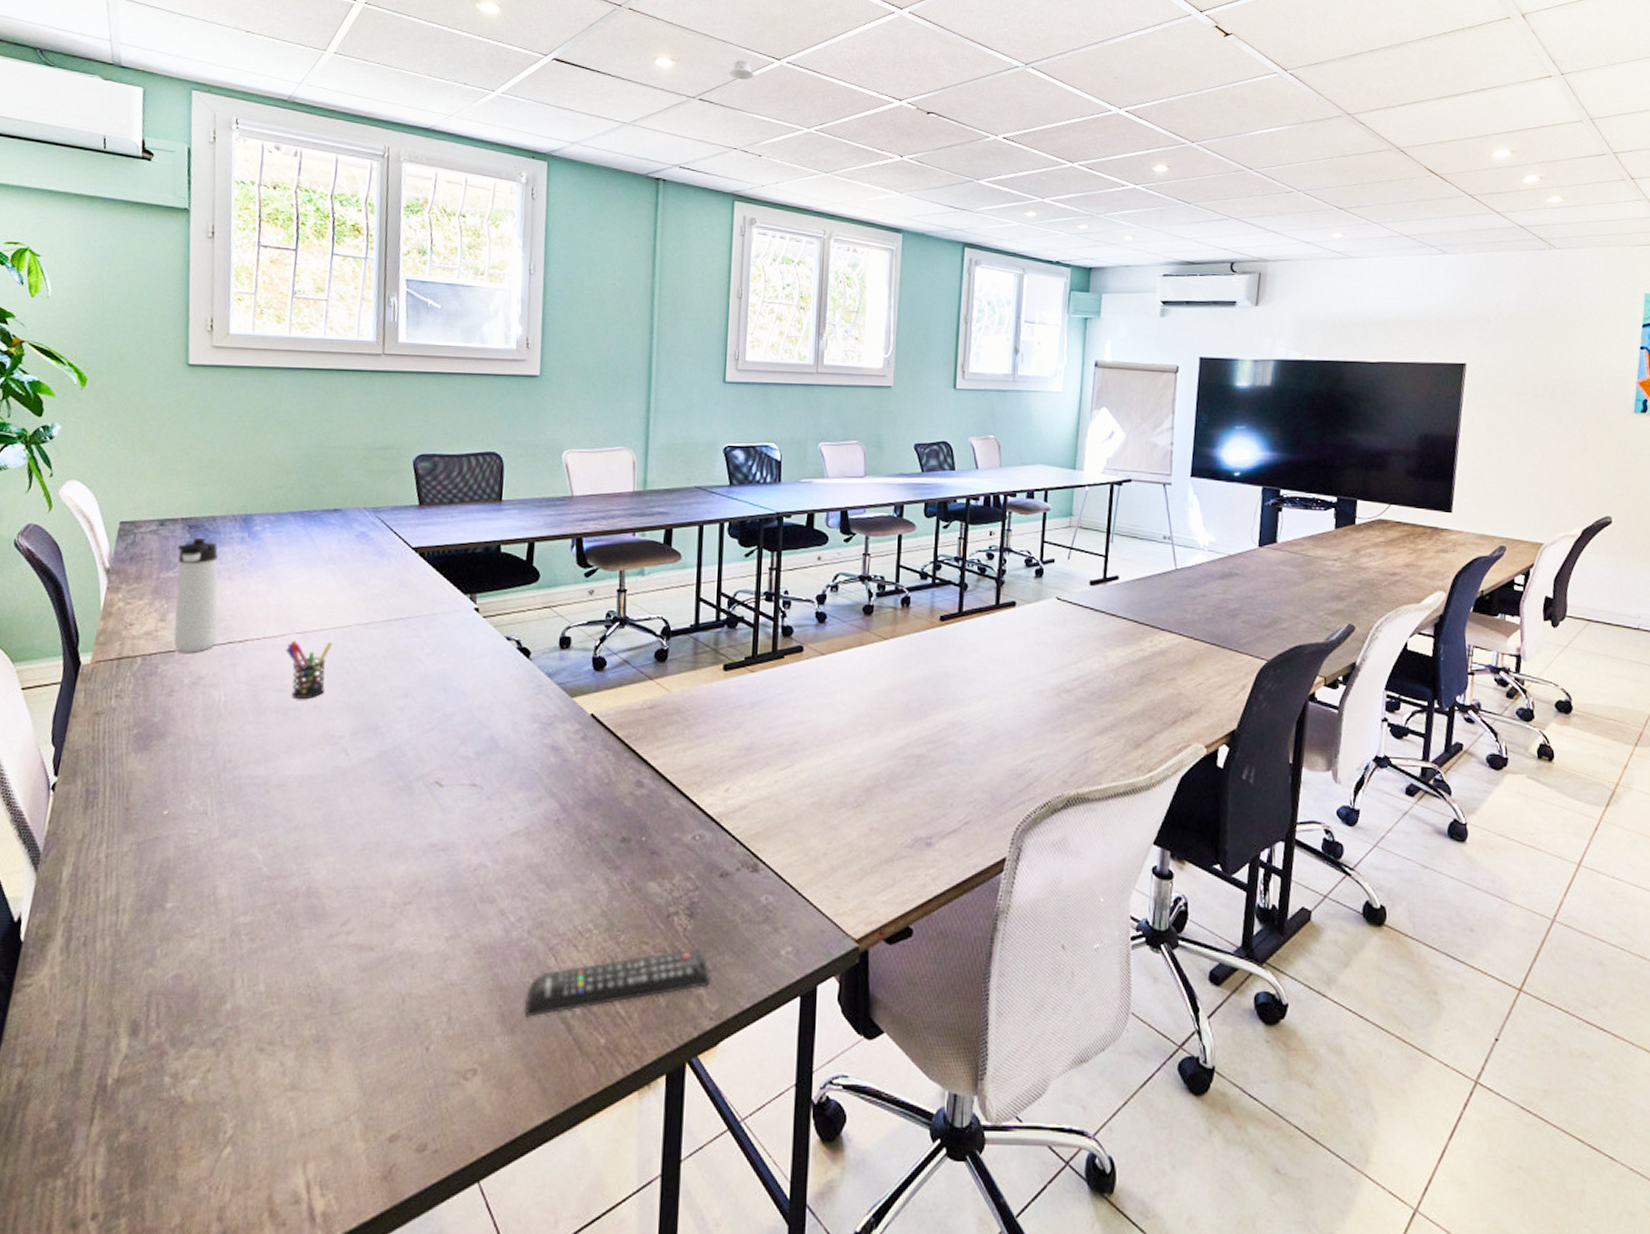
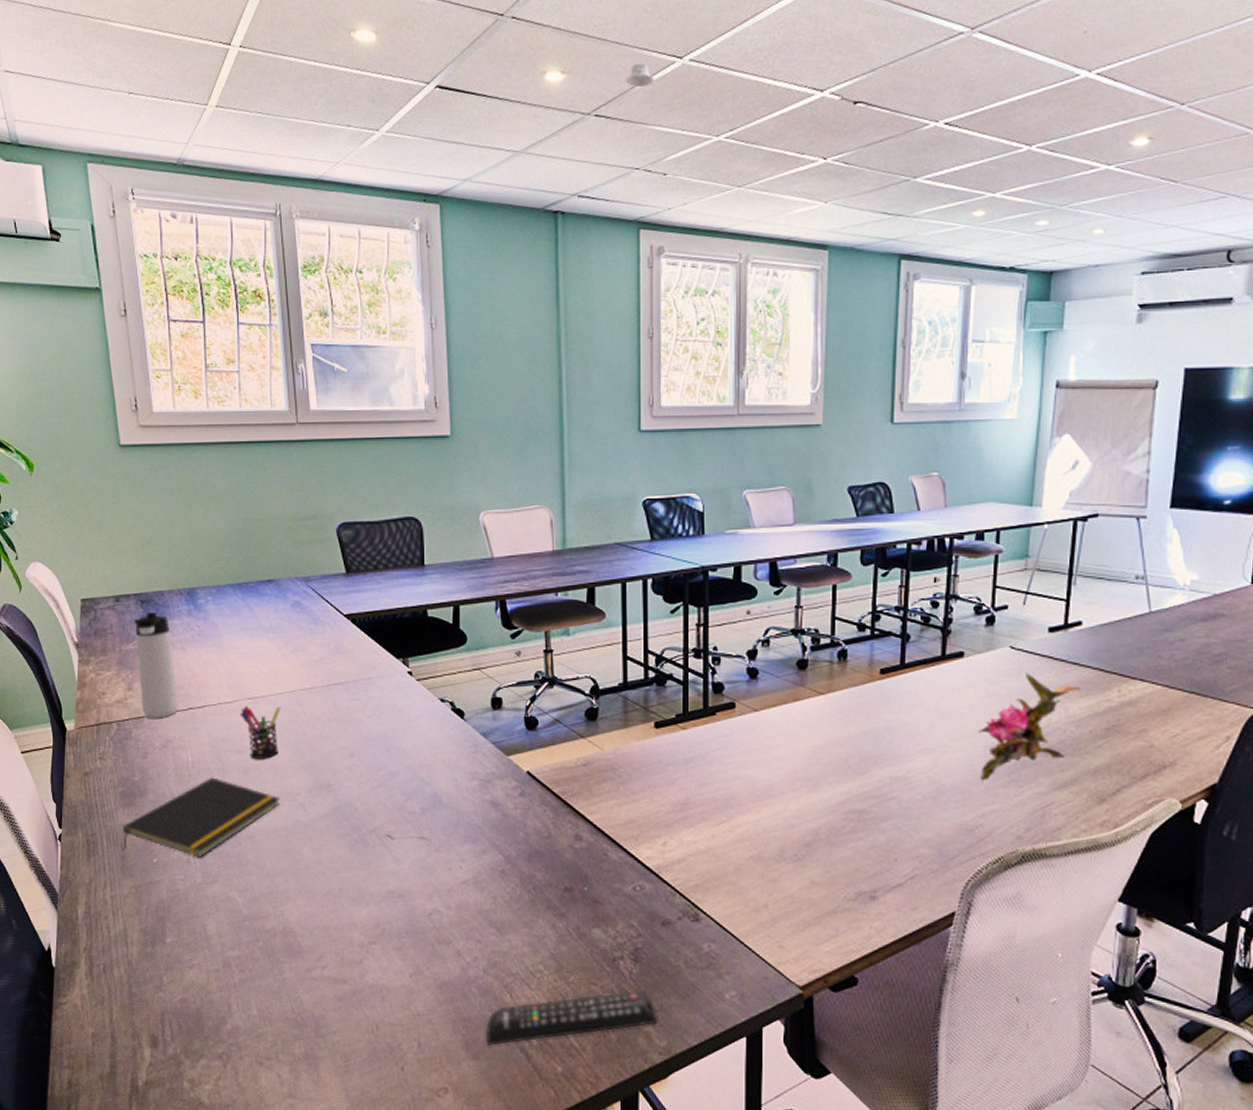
notepad: none [128,718,321,809] -> present [123,777,281,858]
flower: none [1028,622,1119,726] -> present [979,672,1082,780]

